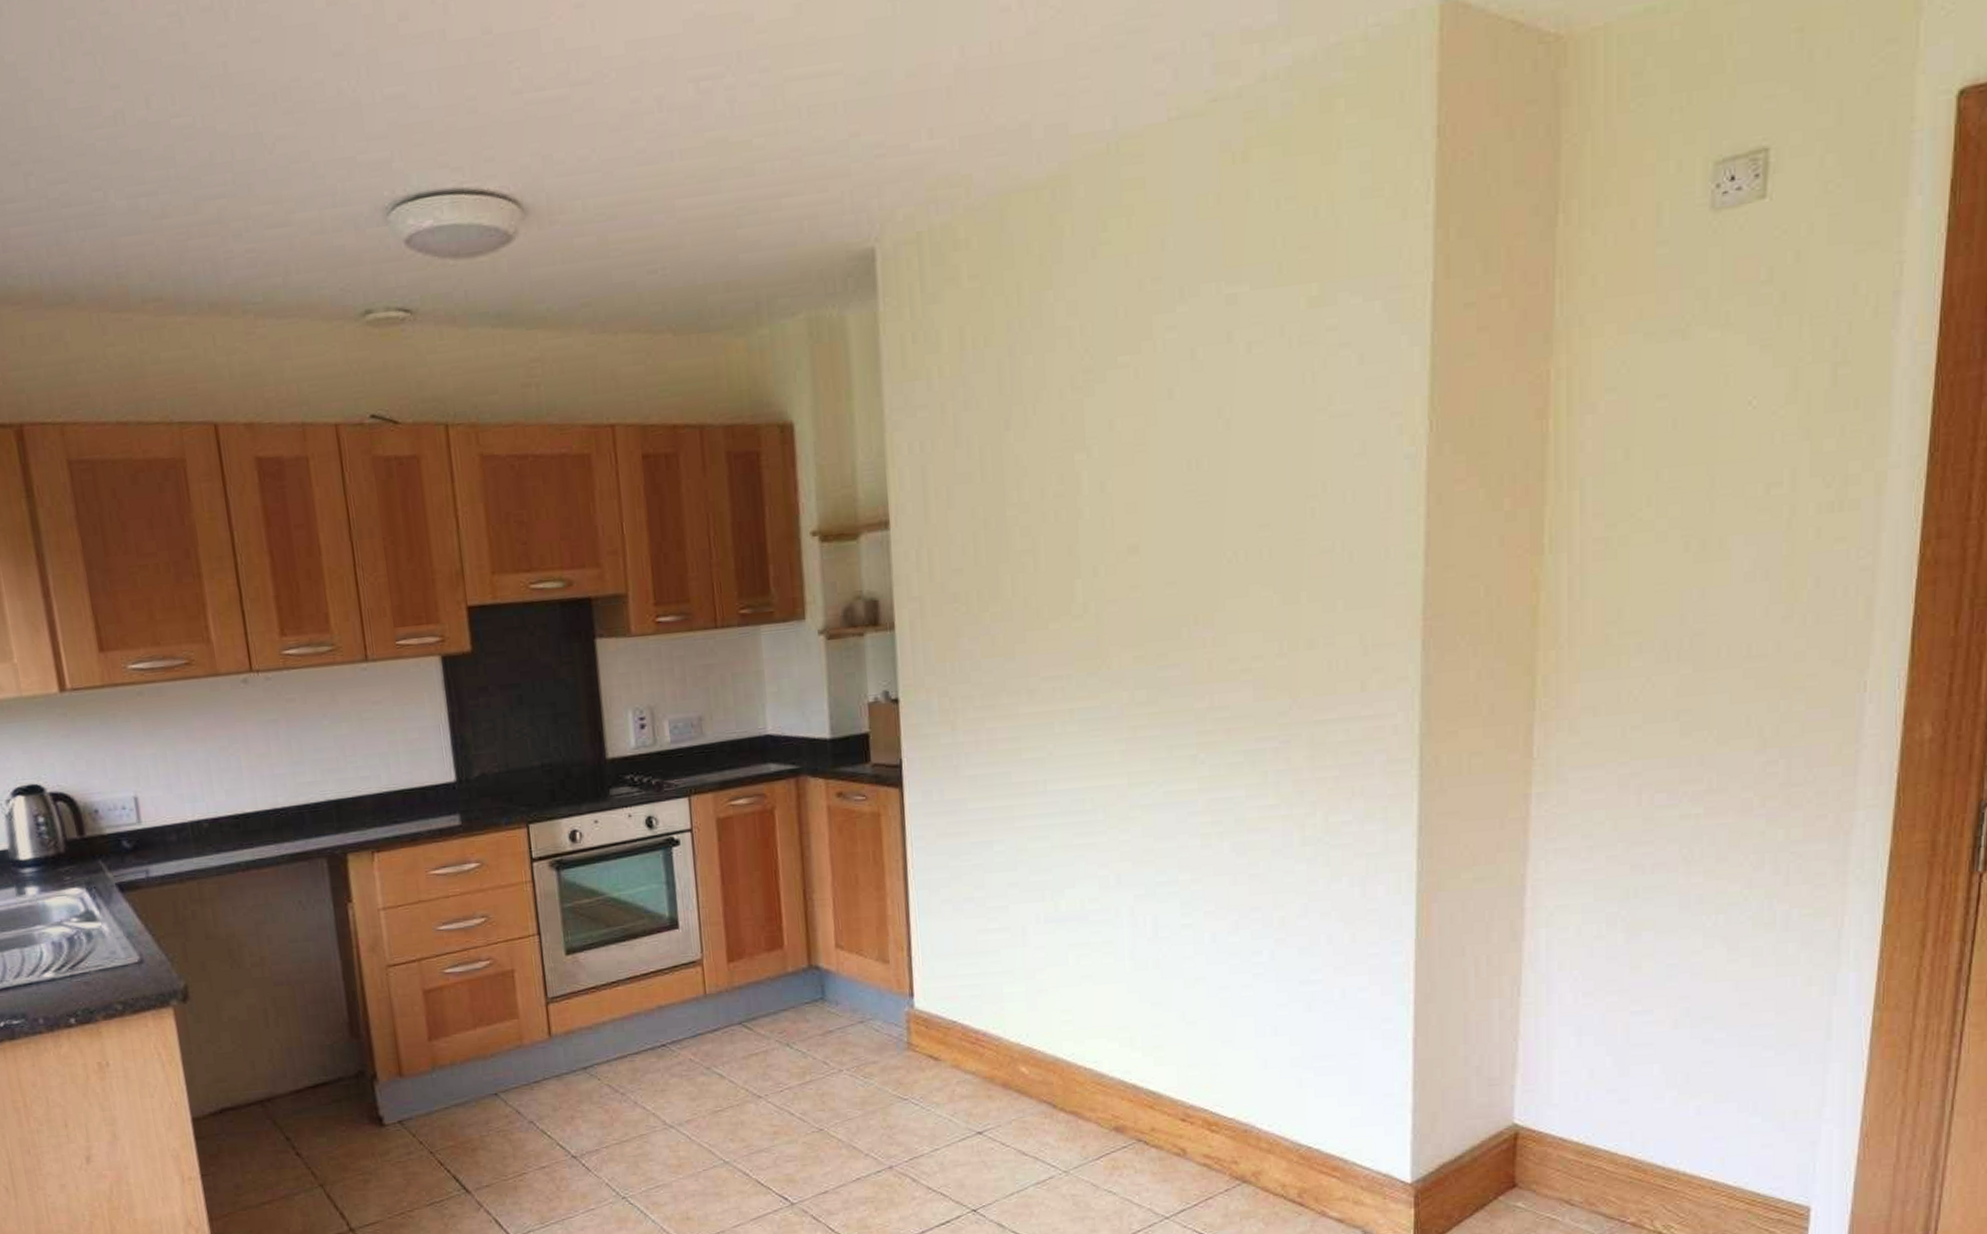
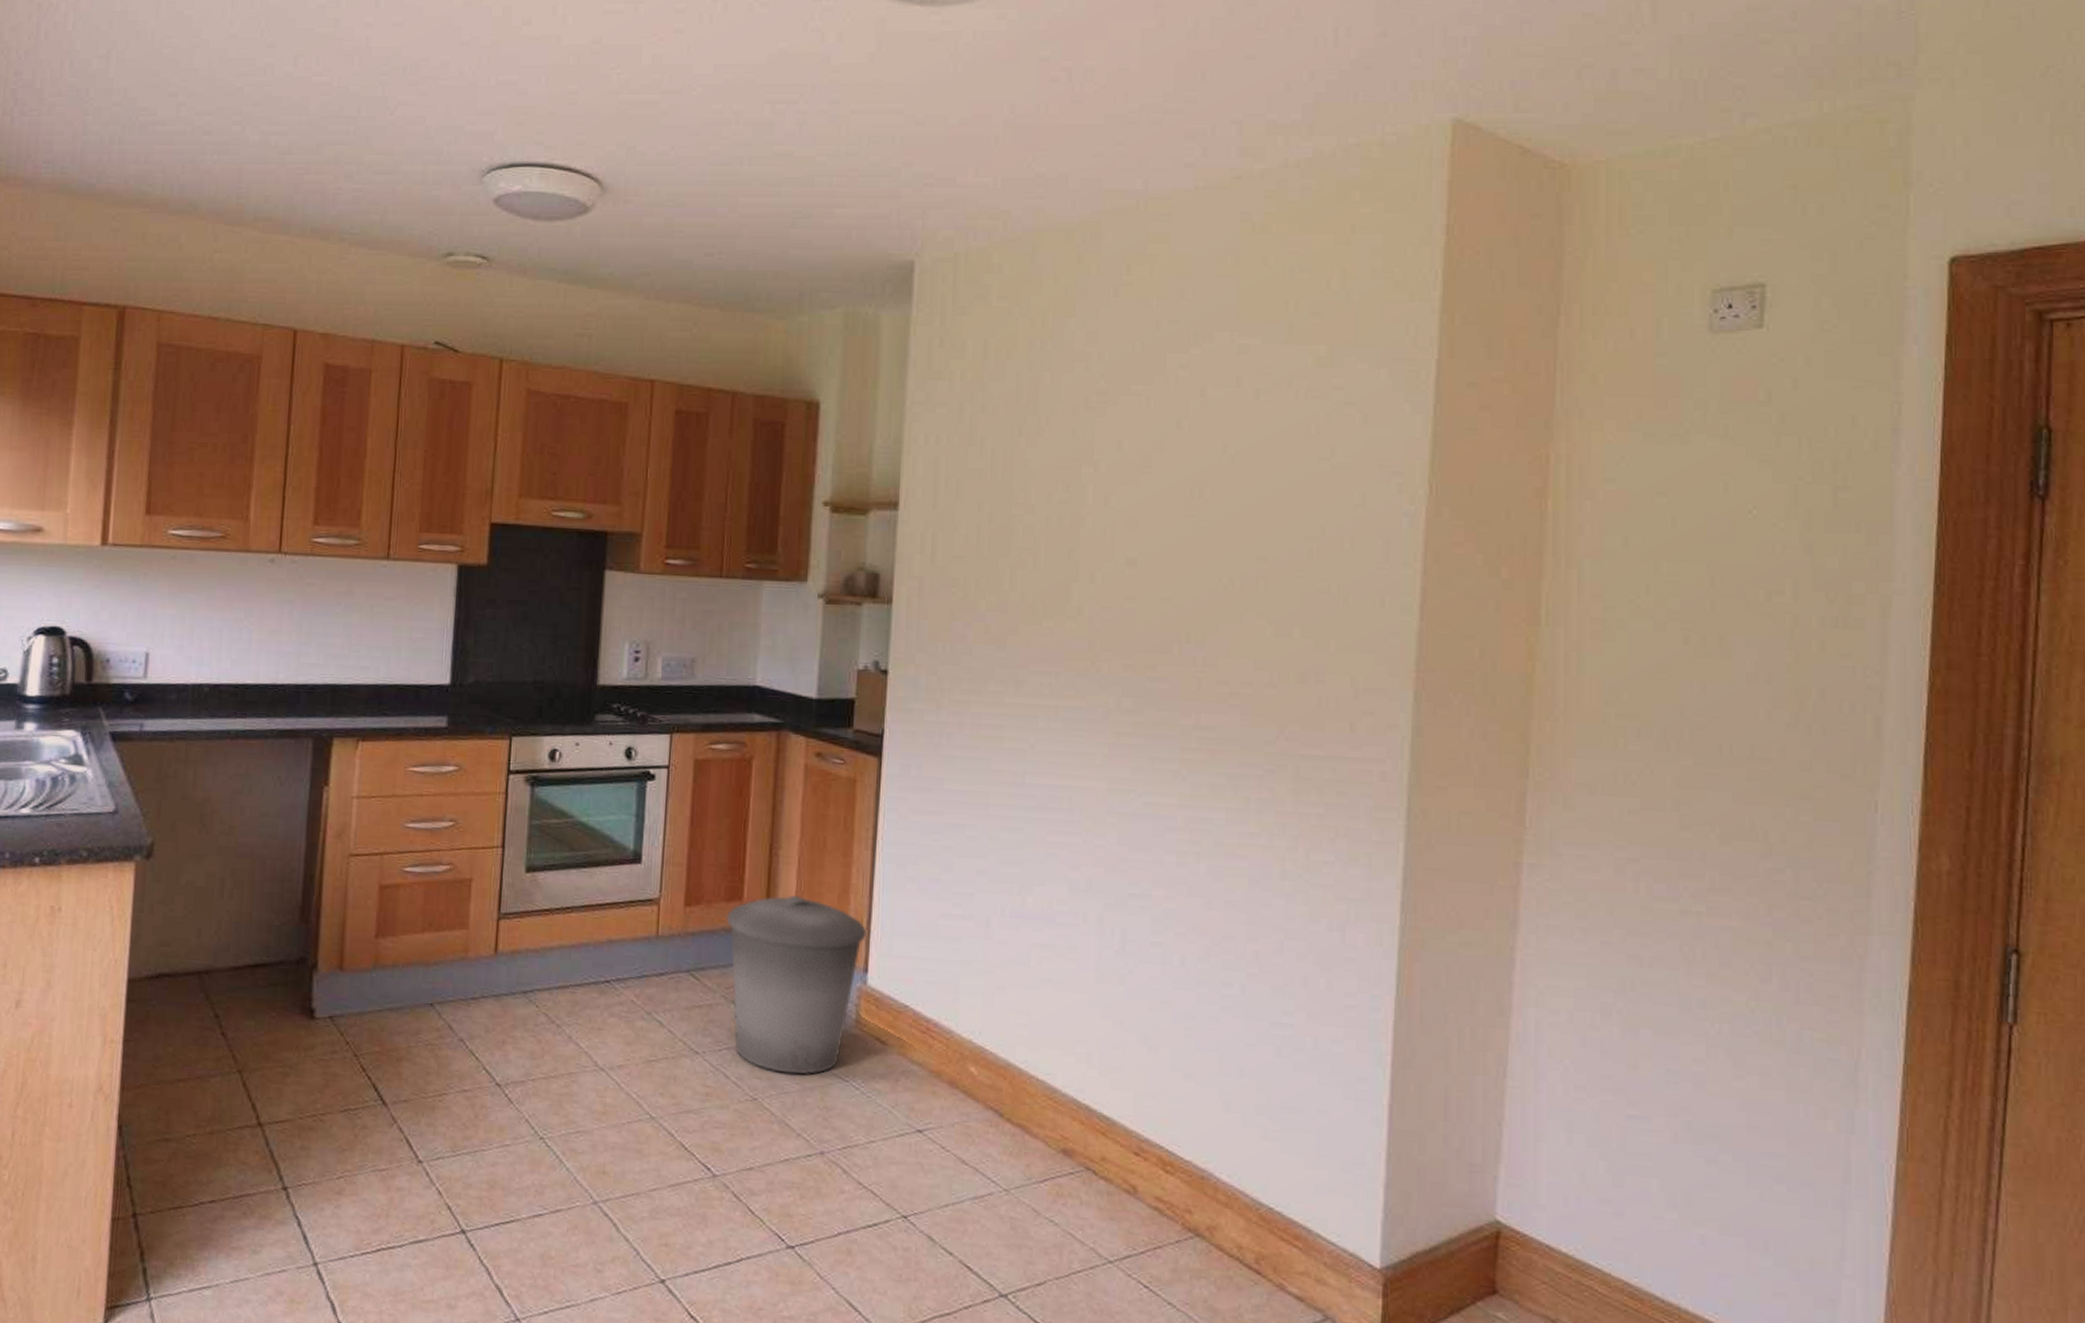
trash can: none [770,935,908,1102] -> present [727,895,866,1075]

